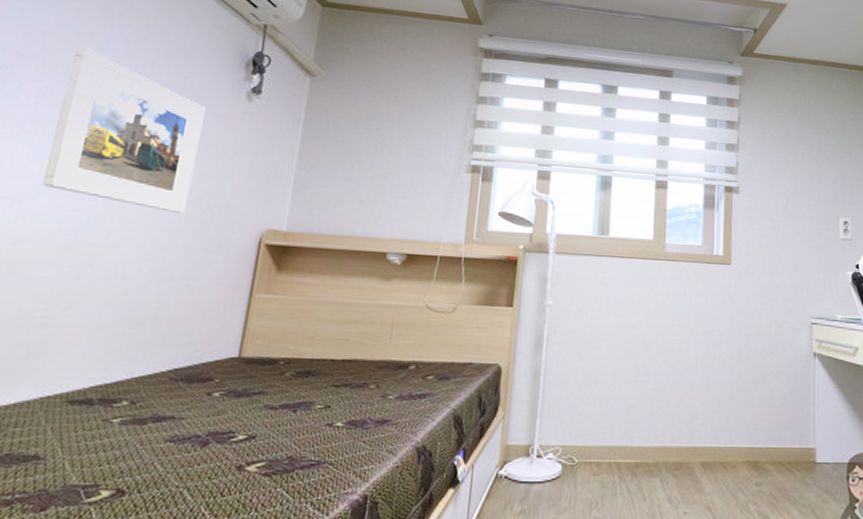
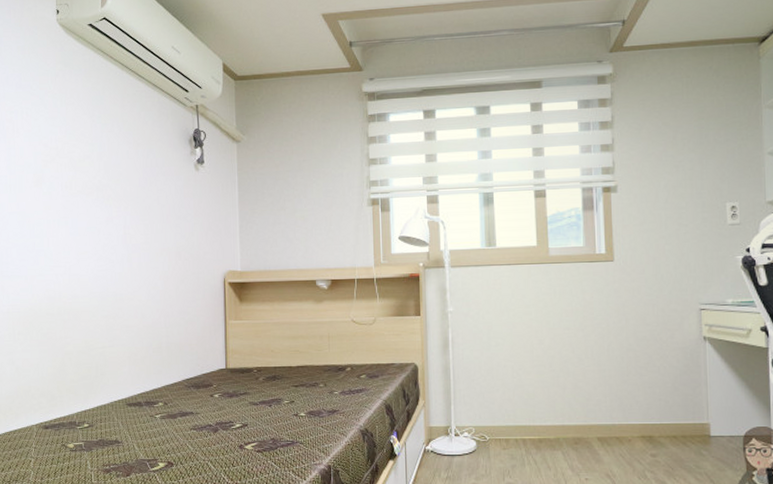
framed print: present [42,47,206,213] -> none [77,148,171,265]

